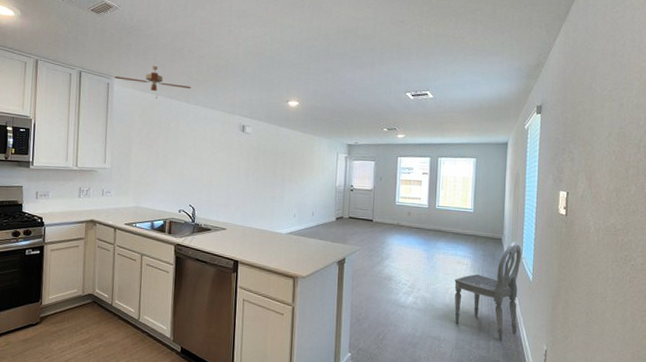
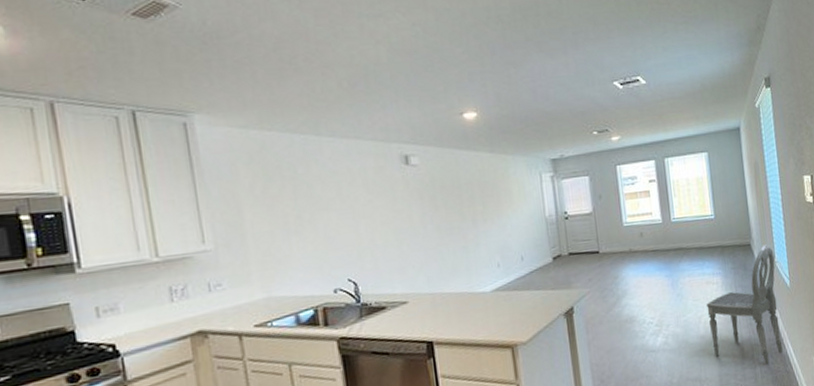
ceiling fan: present [114,65,191,99] -> none [193,87,319,136]

